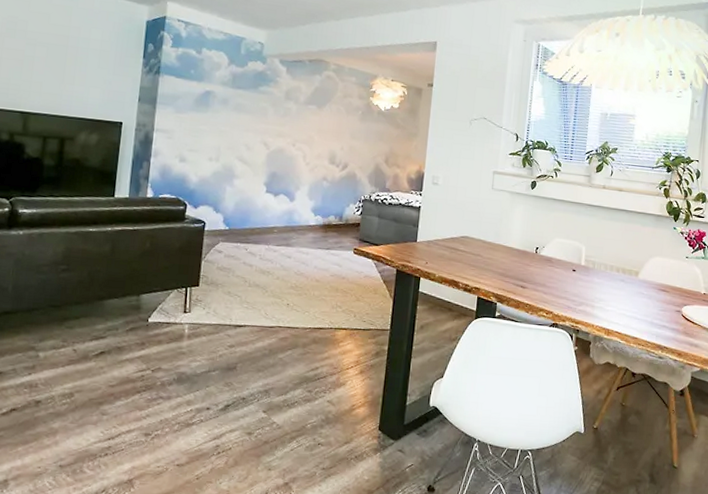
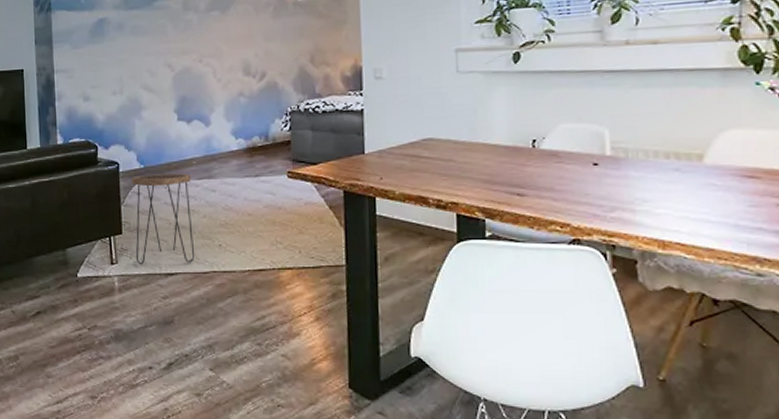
side table: none [208,236,271,317] -> present [131,173,195,264]

